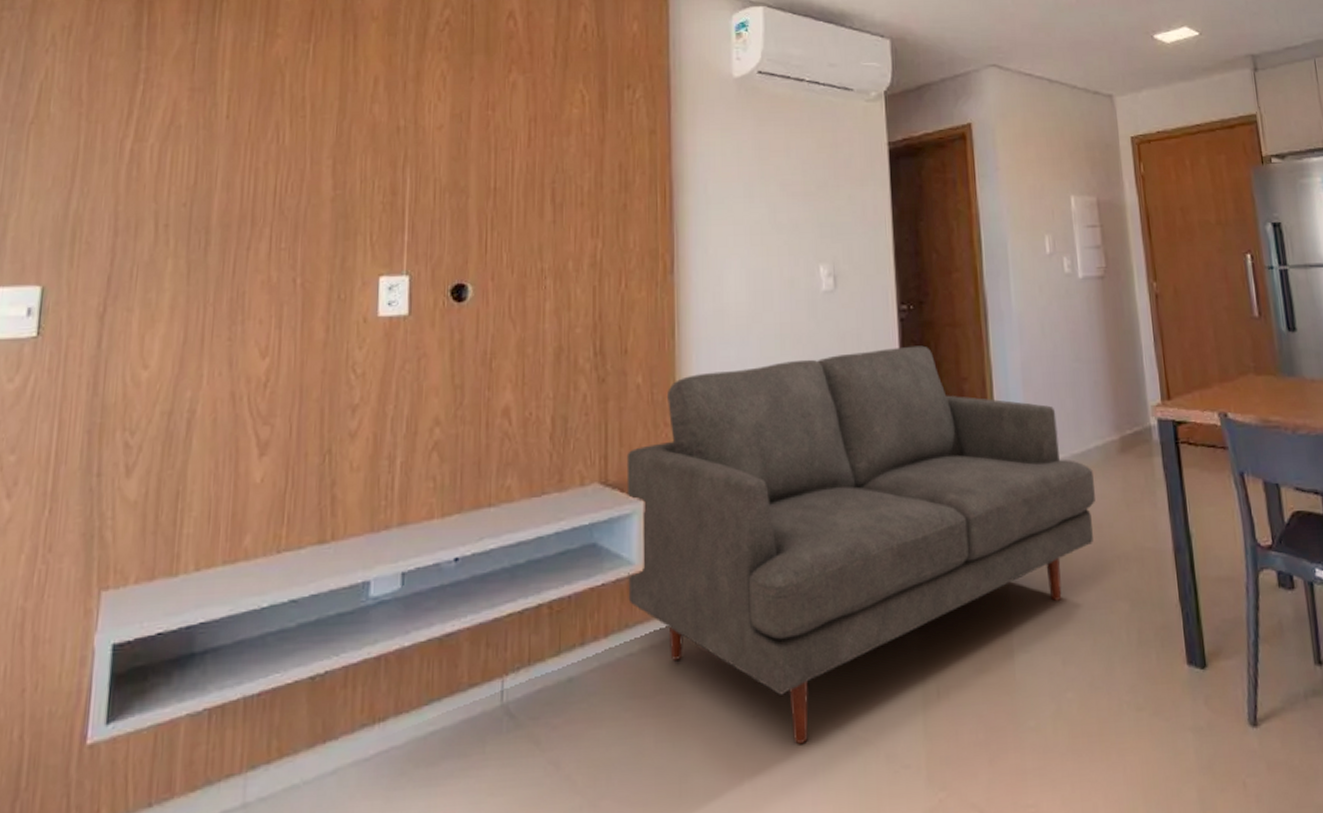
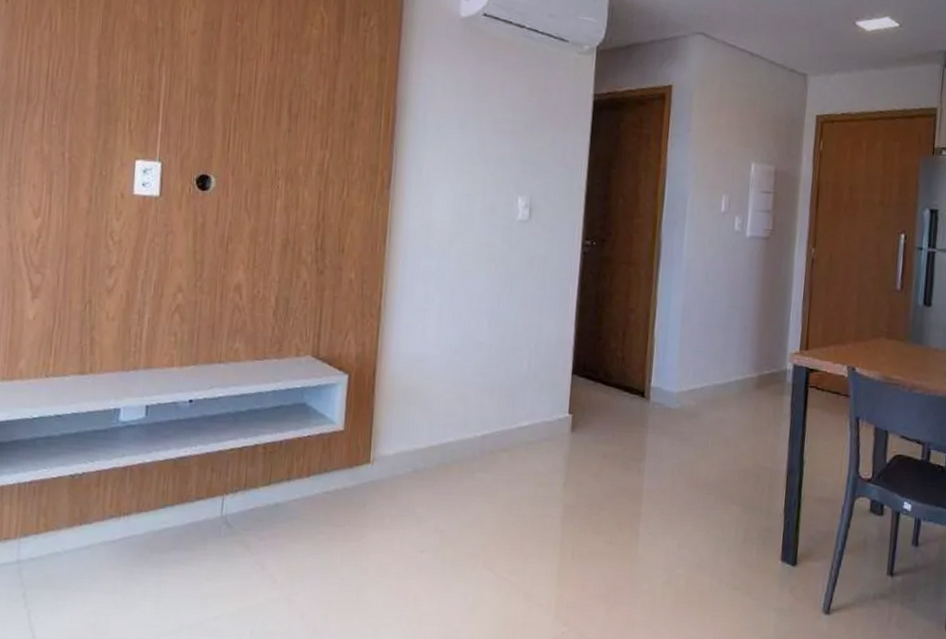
sofa: present [626,345,1095,744] -> none [328,276,730,577]

